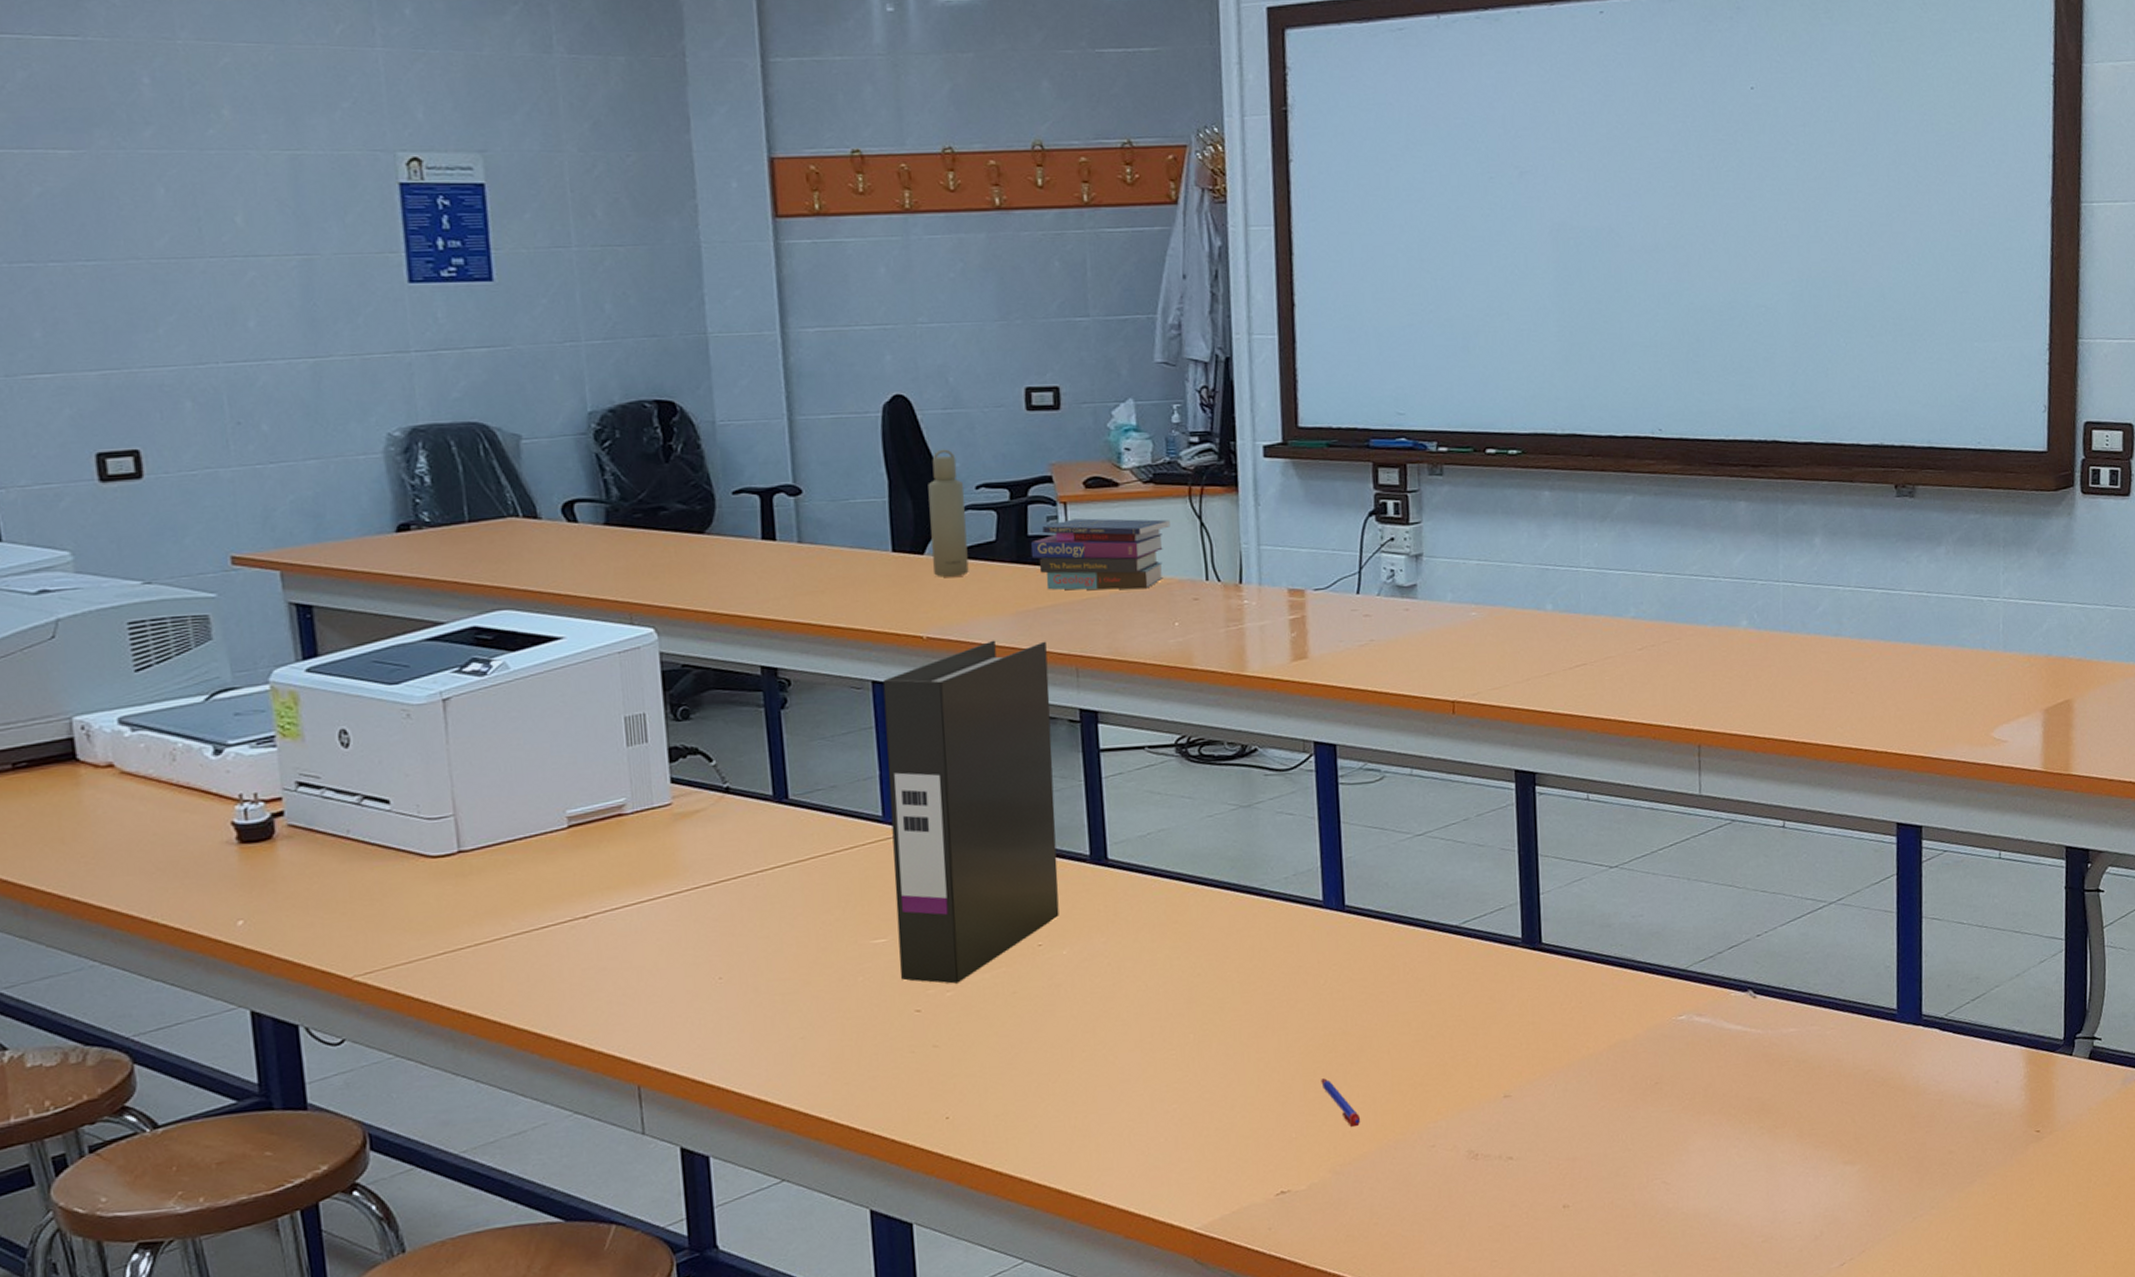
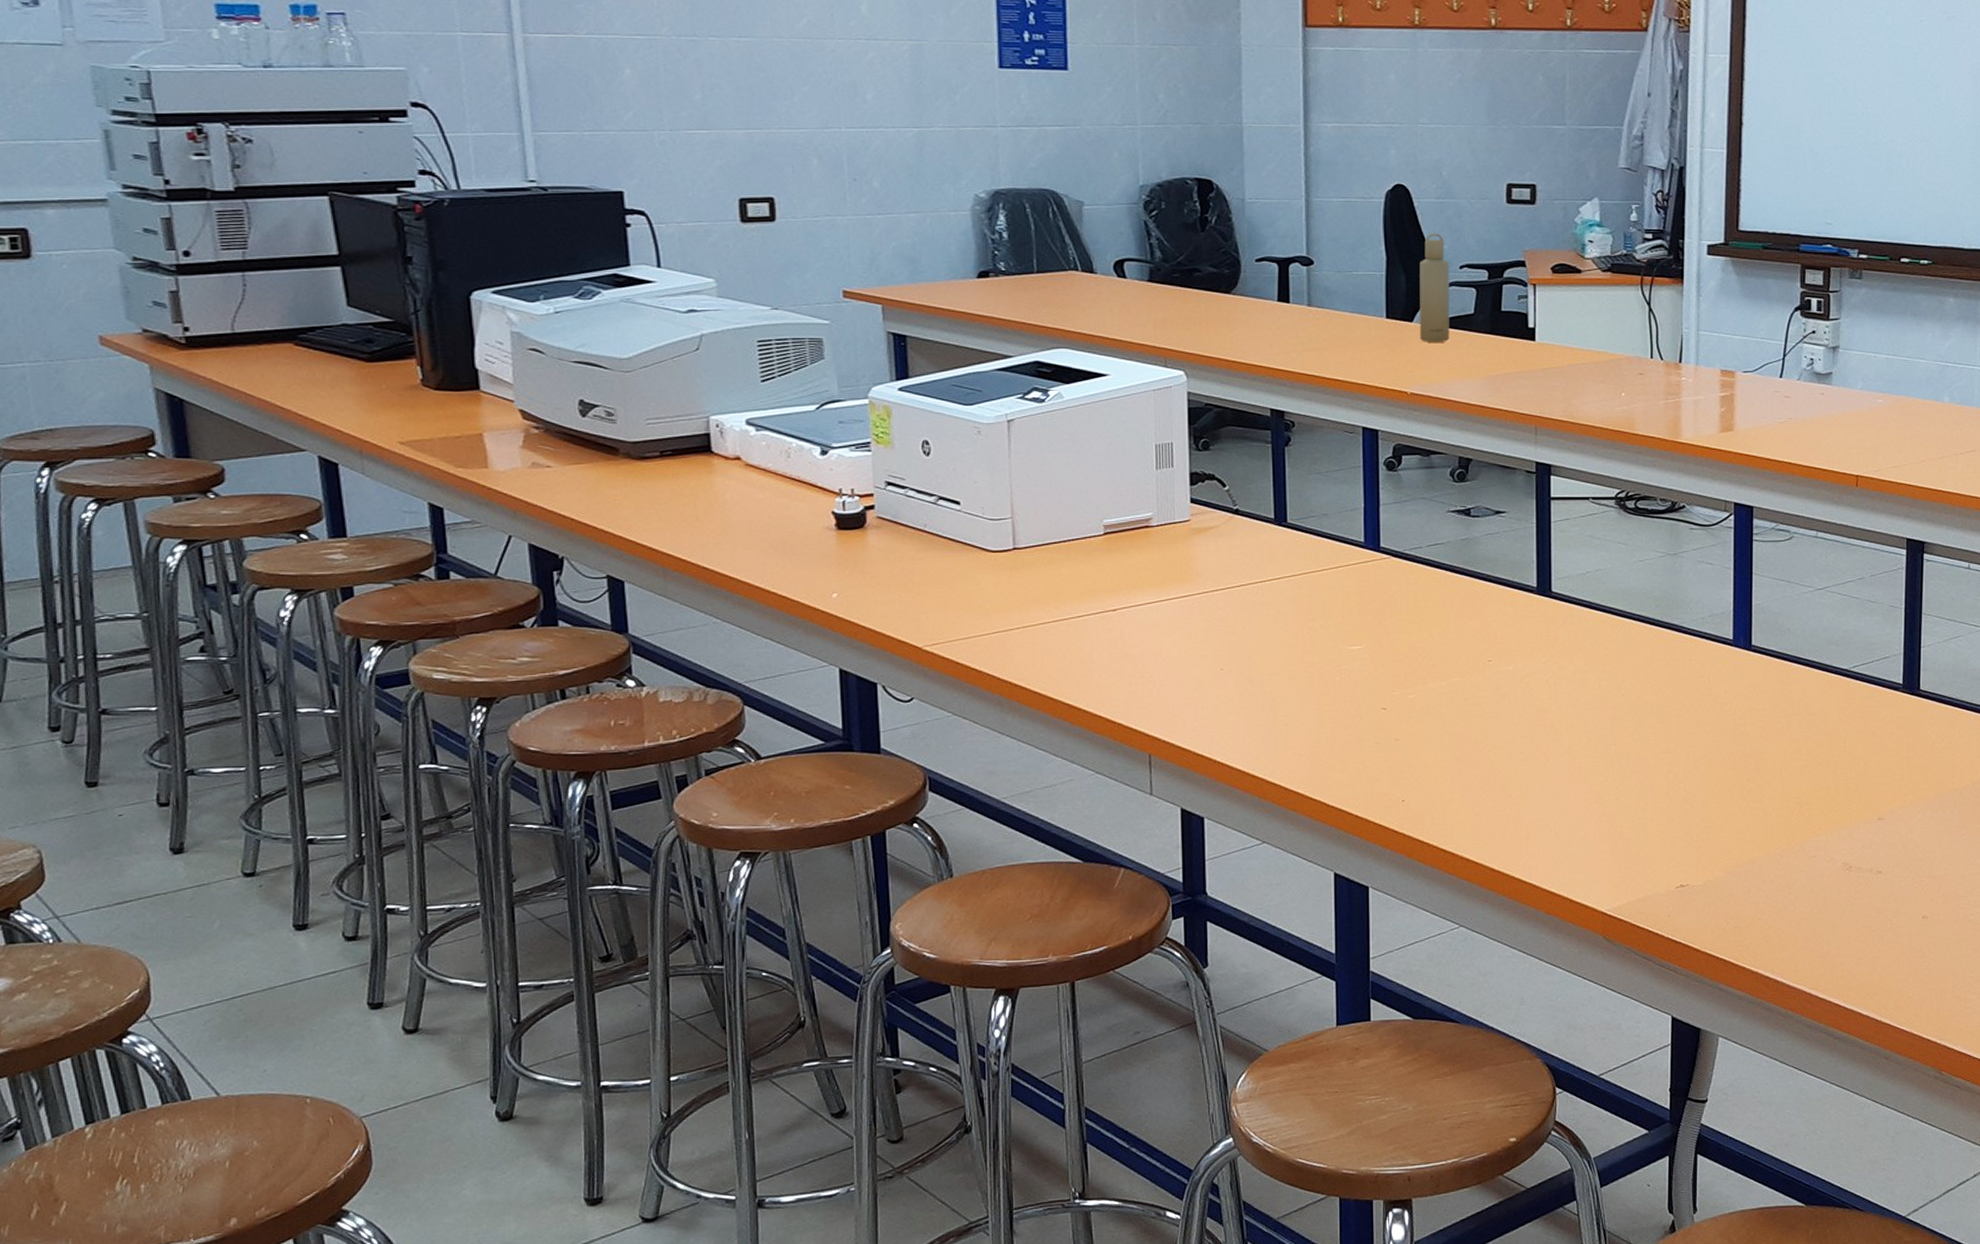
binder: present [882,640,1059,984] -> none [1371,398,1511,688]
books: present [1030,518,1170,590] -> none [1503,299,1623,363]
pen: present [1321,1078,1361,1128] -> none [1721,792,1753,835]

